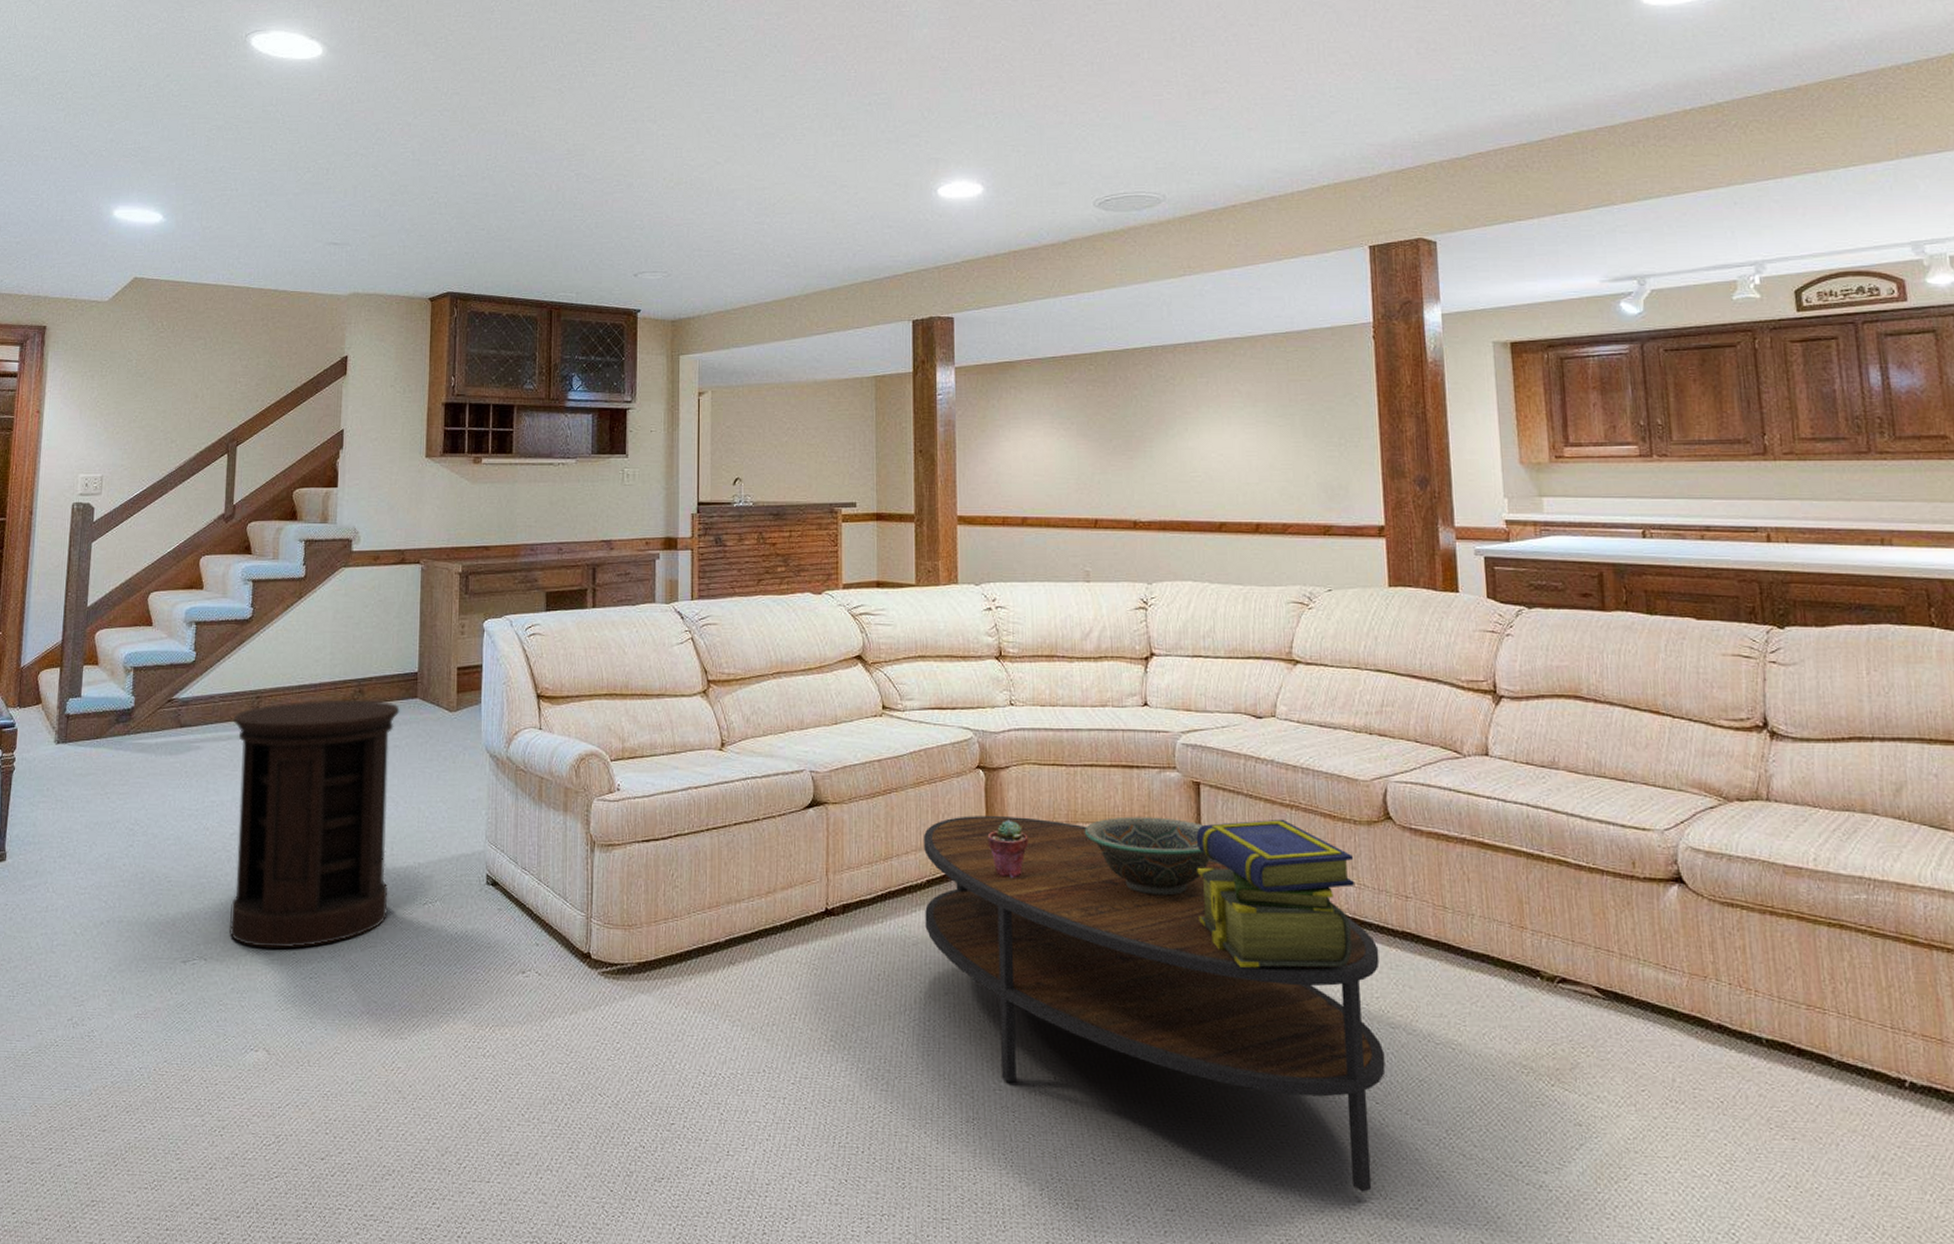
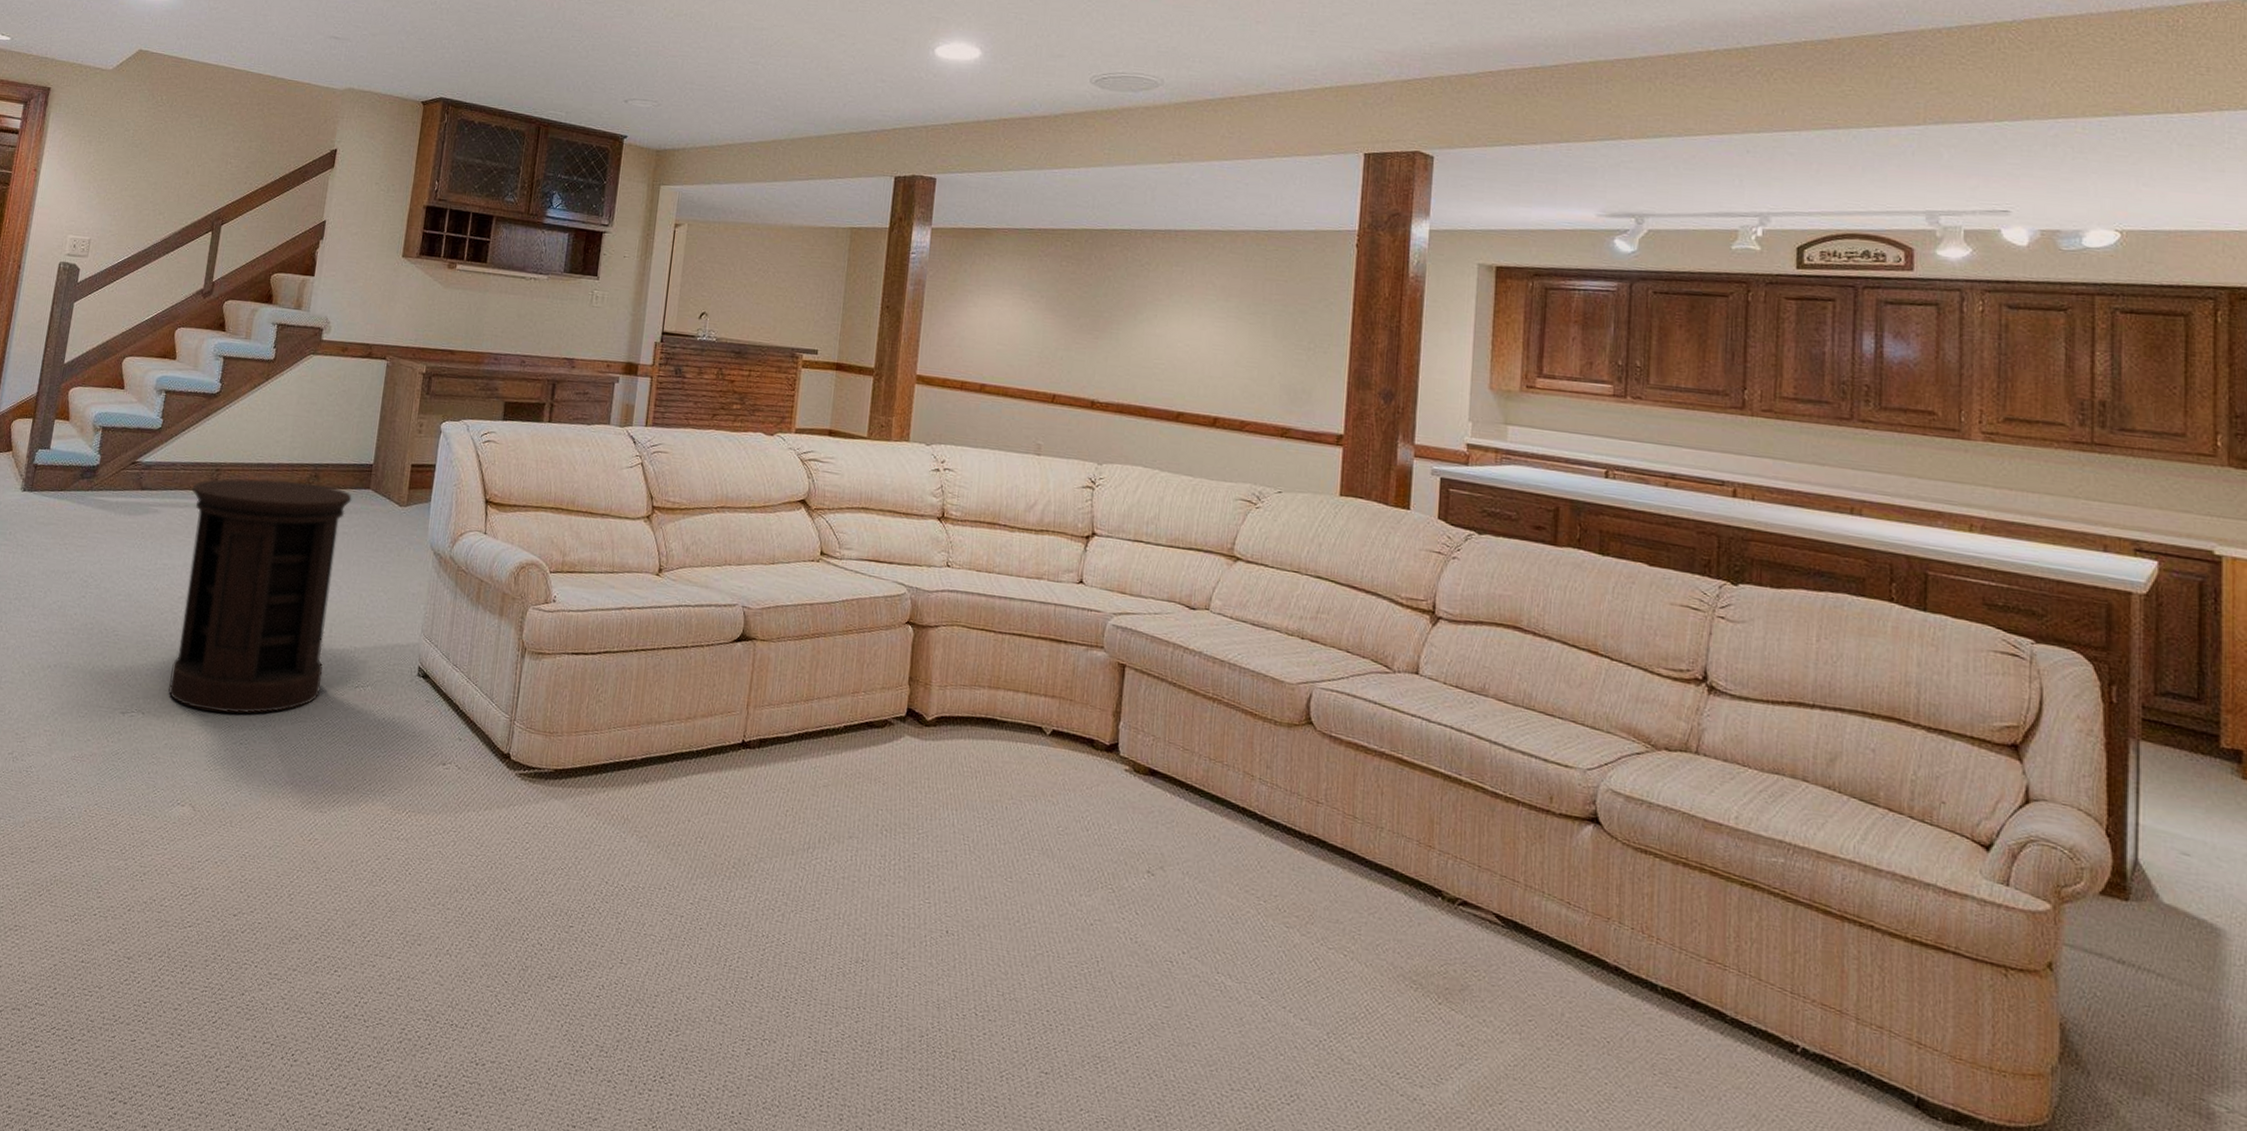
coffee table: present [924,816,1386,1192] -> none [837,668,1283,1082]
potted succulent: present [987,819,1029,878] -> none [908,677,949,735]
decorative bowl: present [1084,816,1210,896] -> none [1004,688,1126,771]
stack of books: present [1196,819,1354,968] -> none [1108,706,1269,862]

